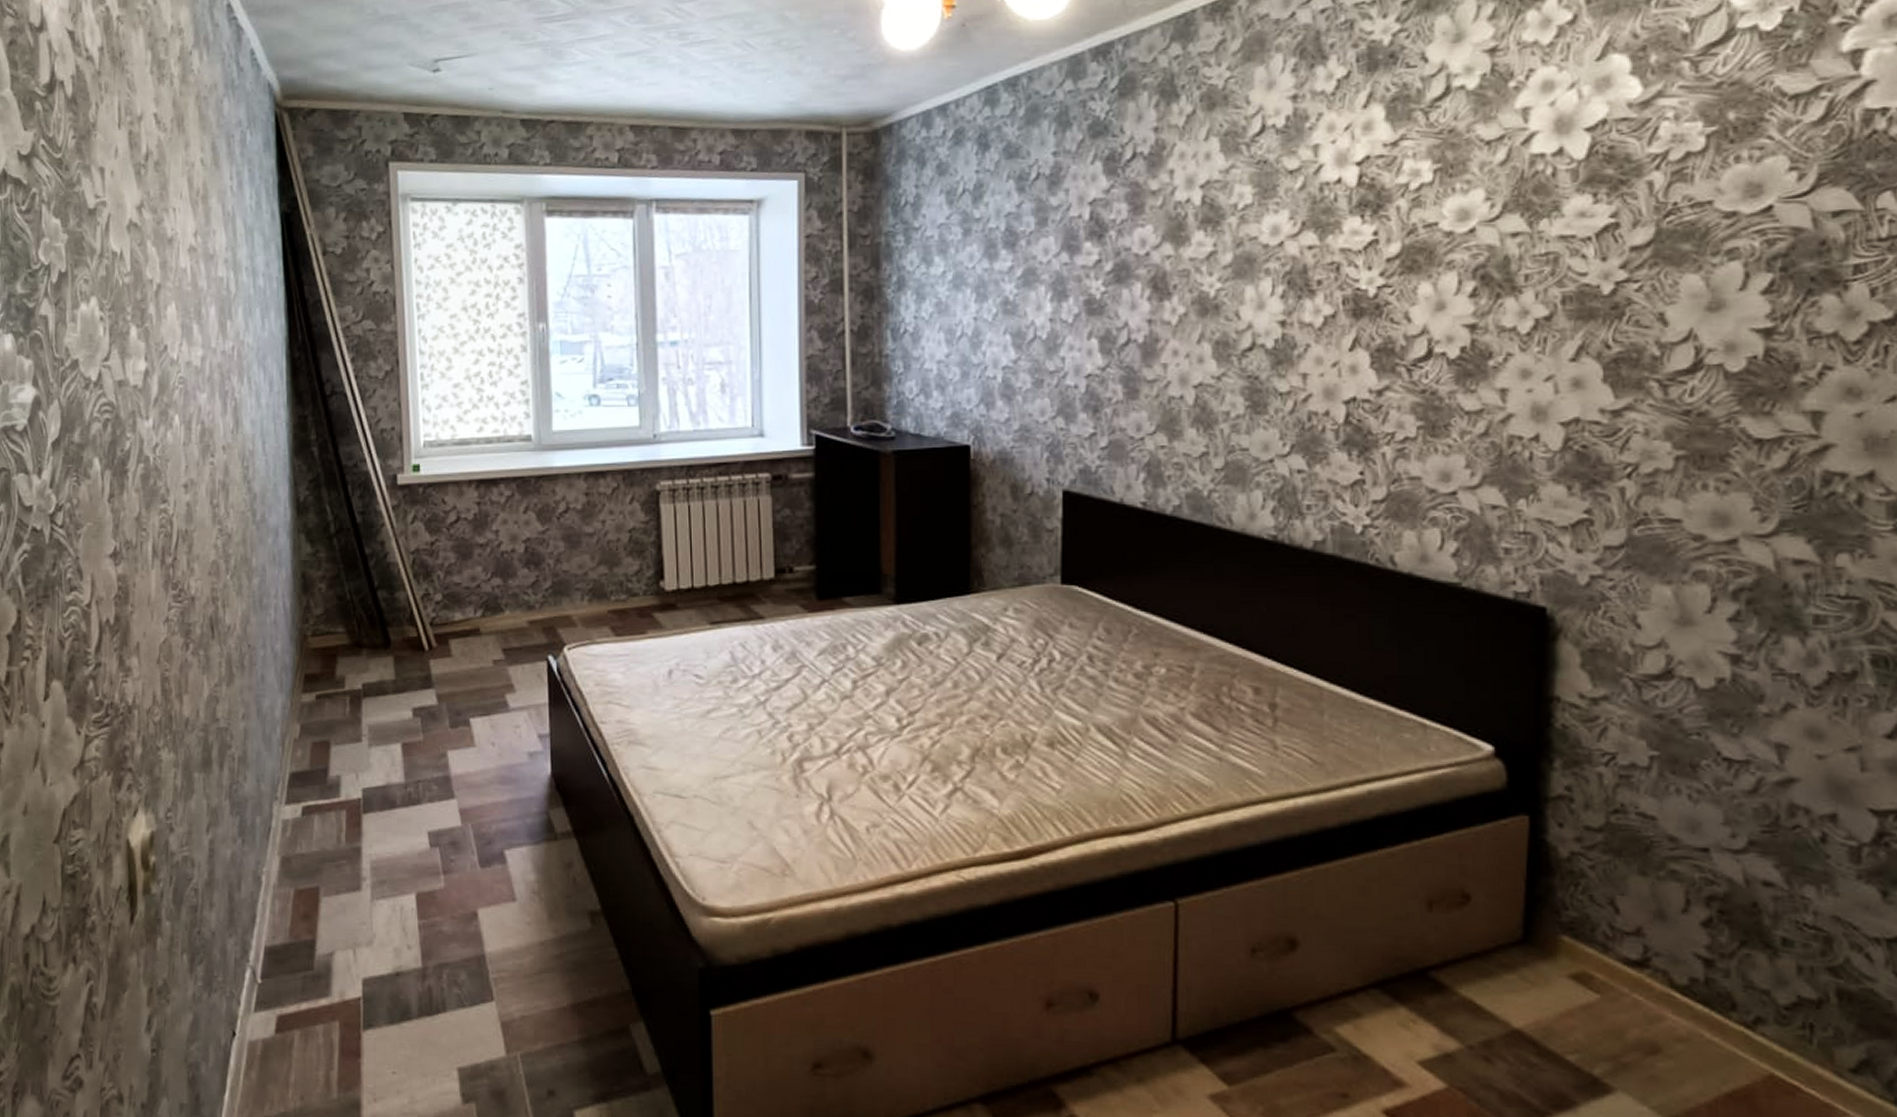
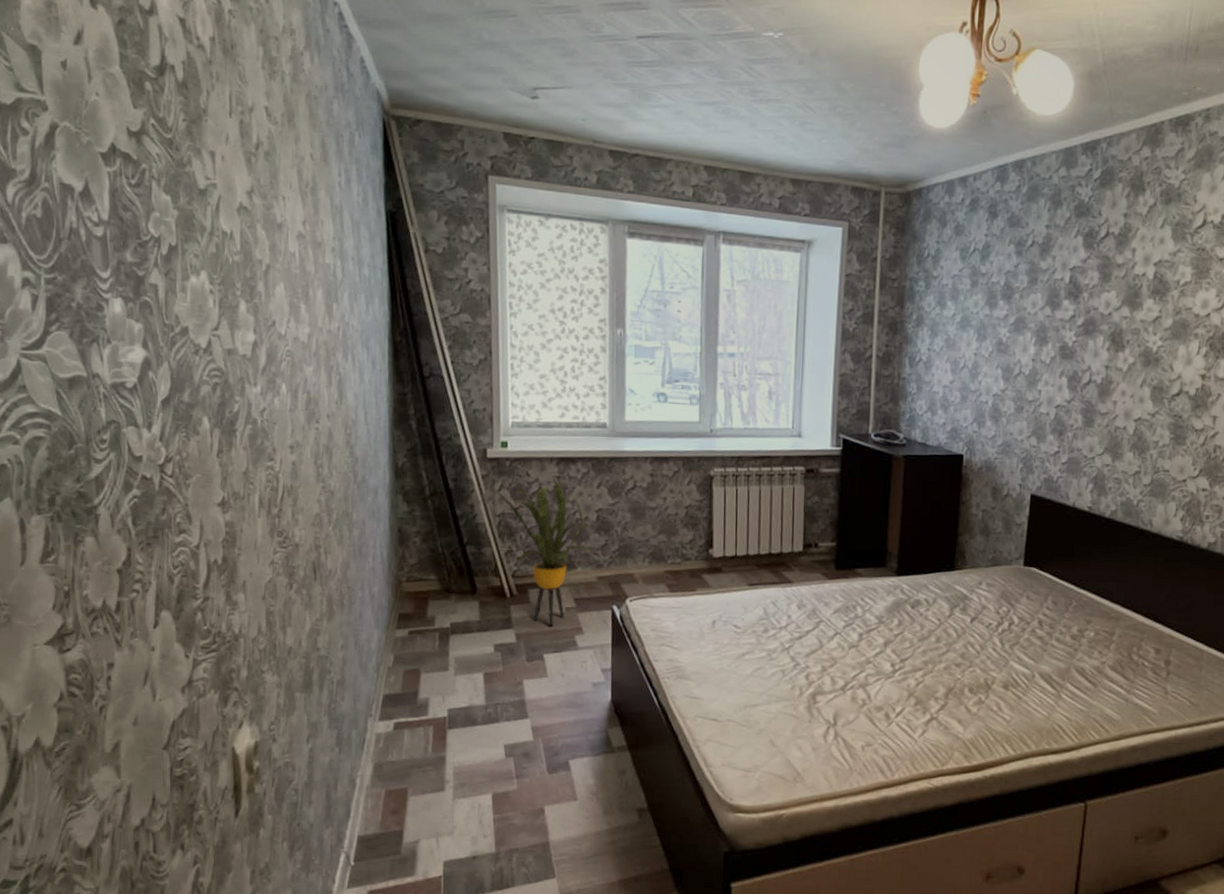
house plant: none [398,502,520,684] -> present [487,476,592,627]

